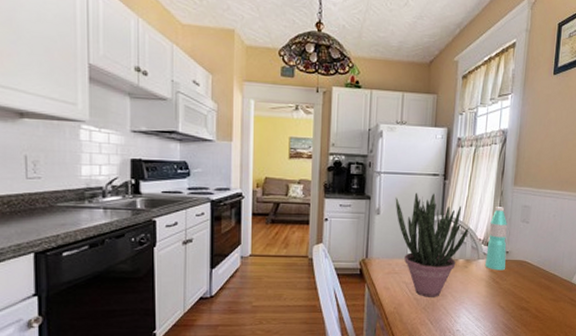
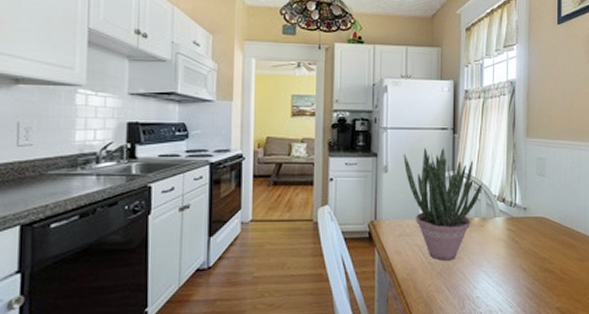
water bottle: present [485,207,507,271] -> none [503,160,525,229]

